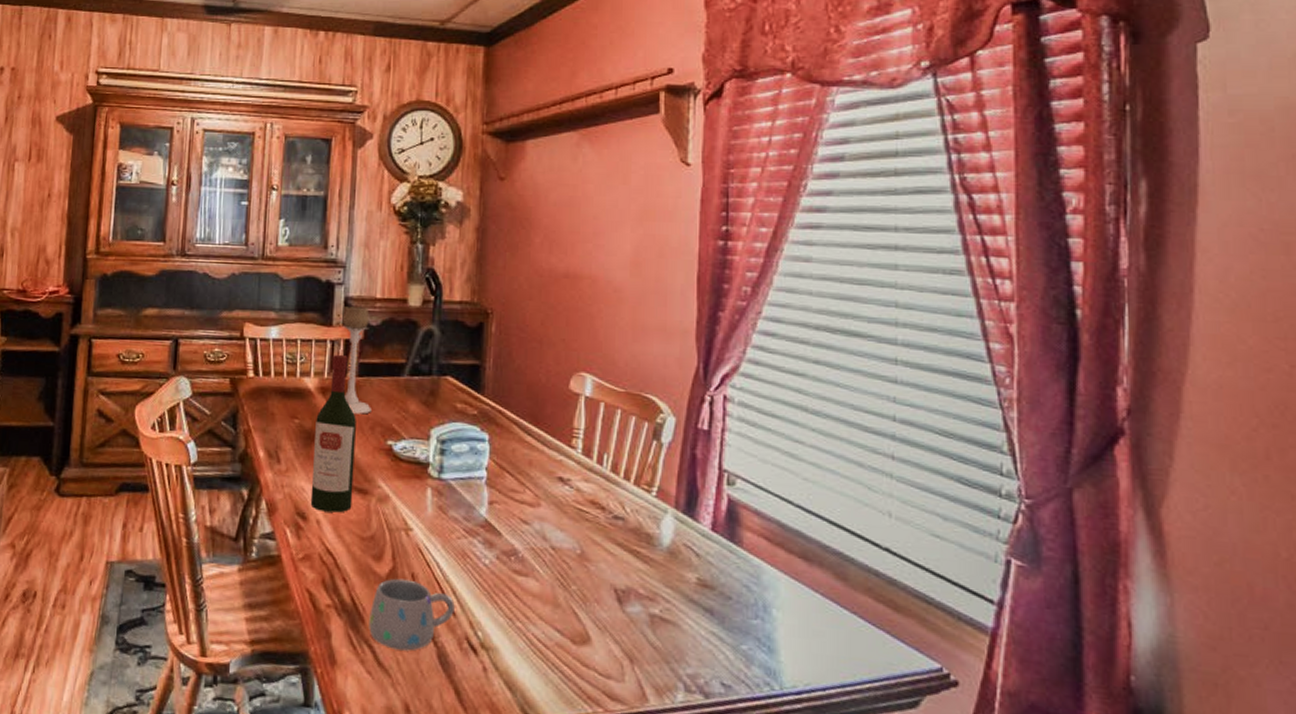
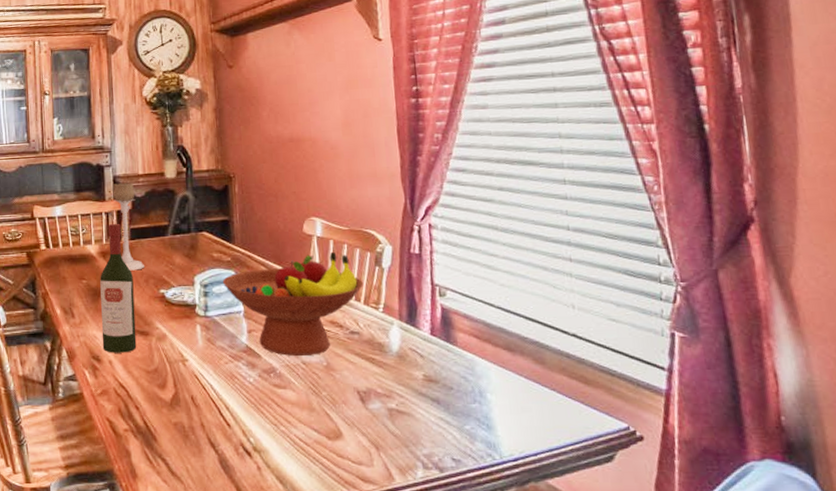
mug: present [369,578,455,651] -> none [160,401,229,460]
fruit bowl: none [464,416,635,540] -> present [222,251,363,357]

